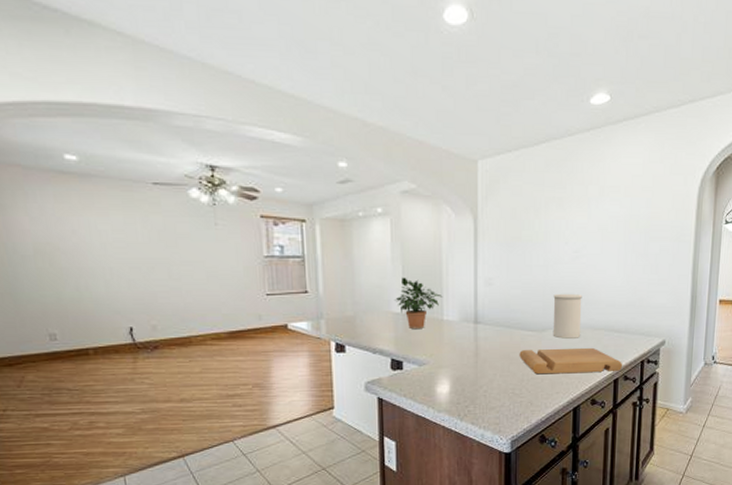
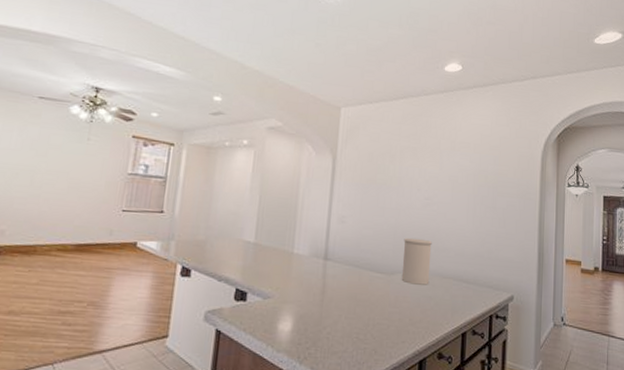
potted plant: present [393,277,443,330] -> none [247,206,296,261]
cutting board: present [519,347,623,375] -> none [366,292,471,325]

